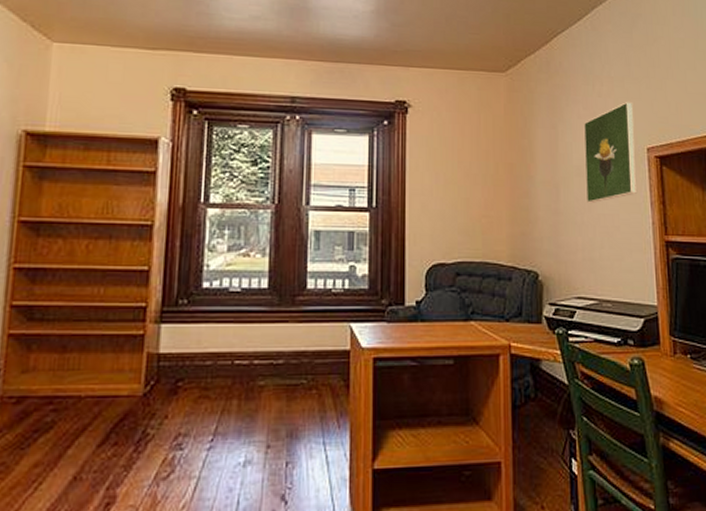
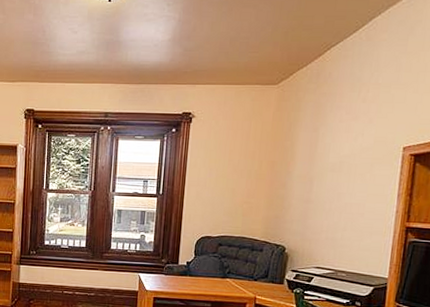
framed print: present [583,102,638,203] -> none [337,106,396,194]

